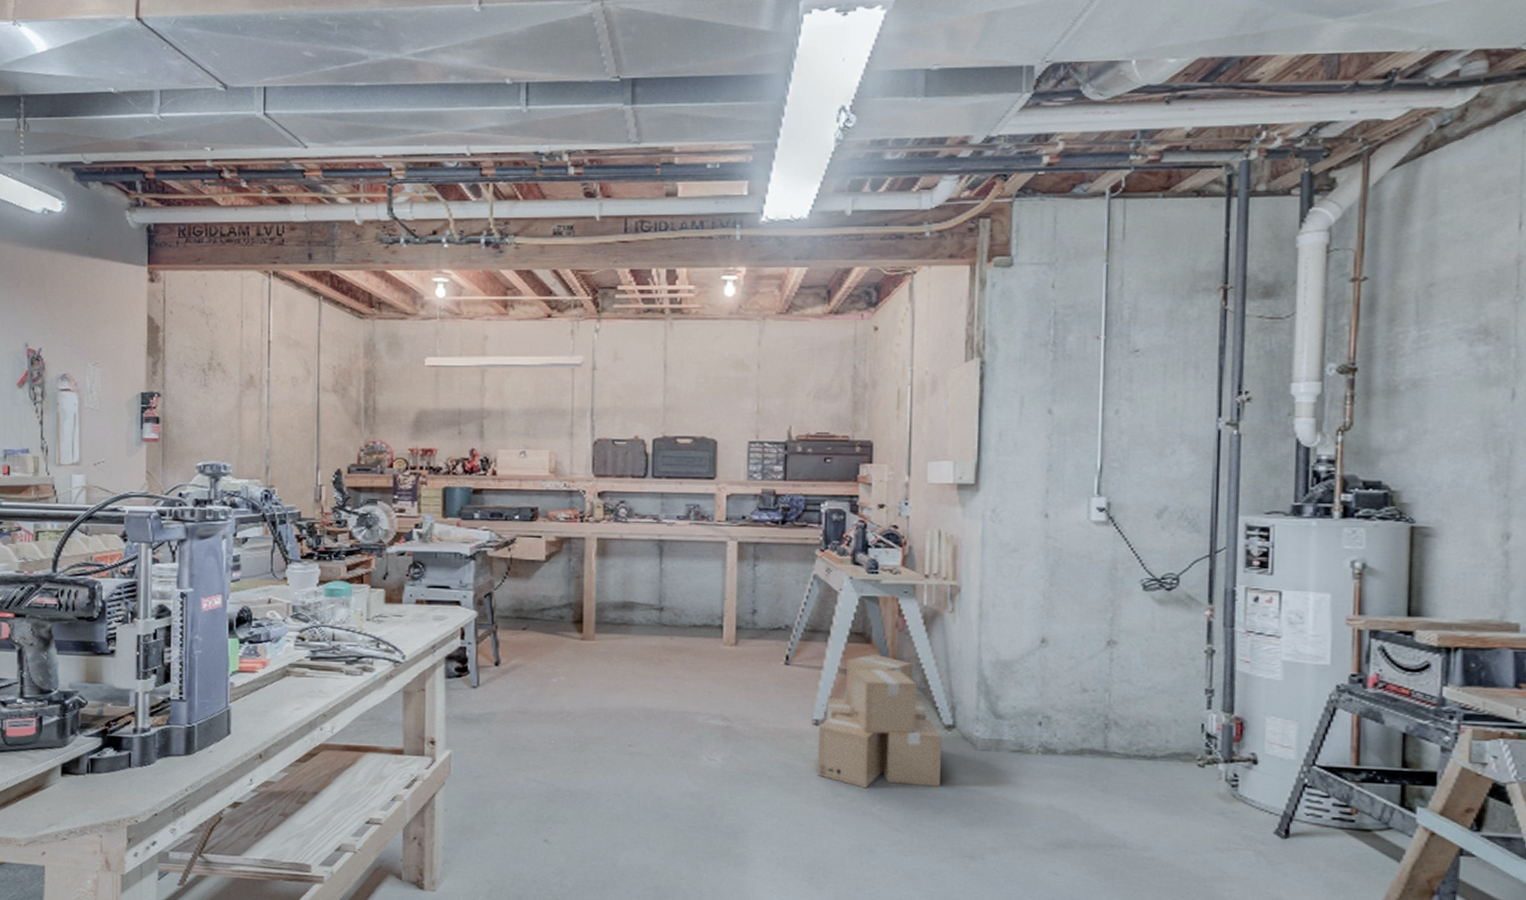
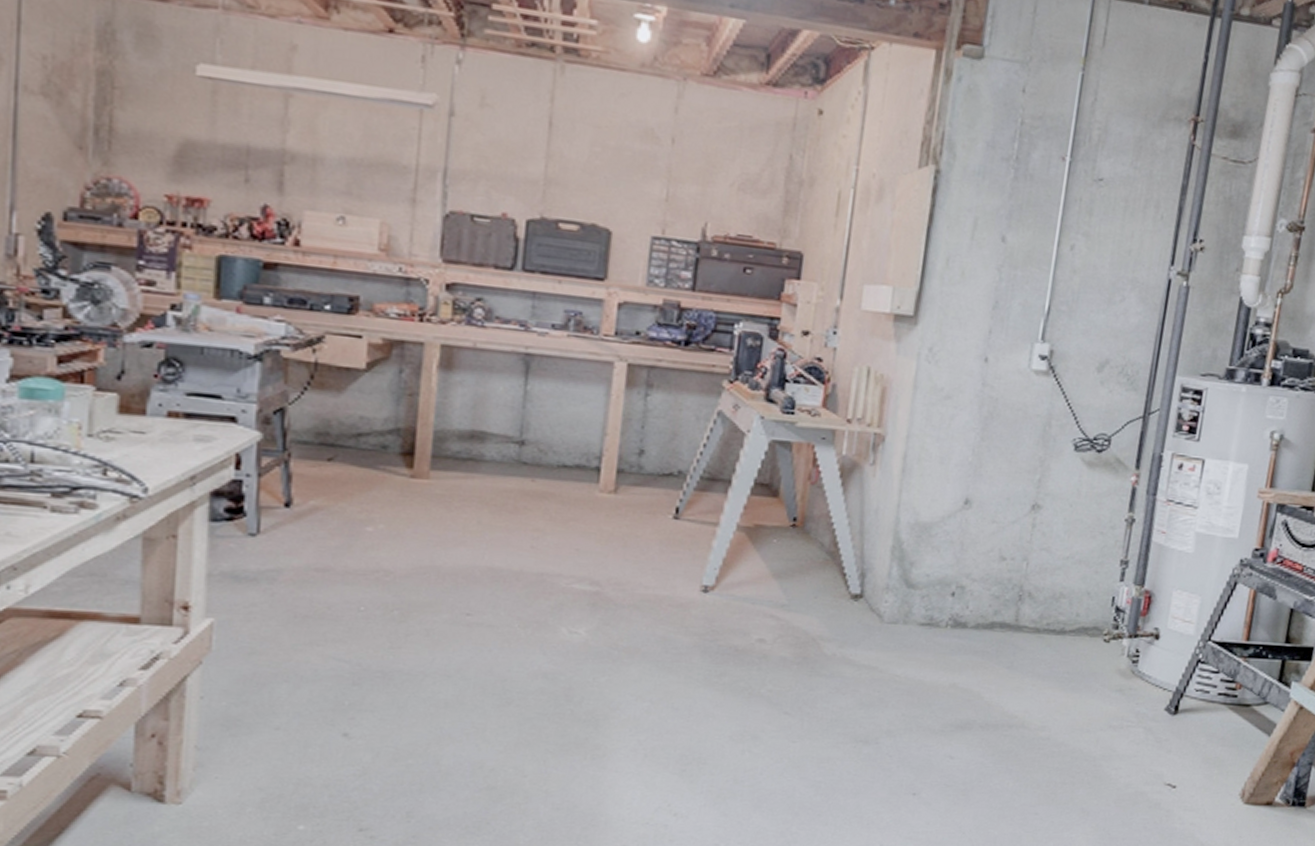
cardboard box: present [817,653,941,789] -> none [700,509,847,667]

